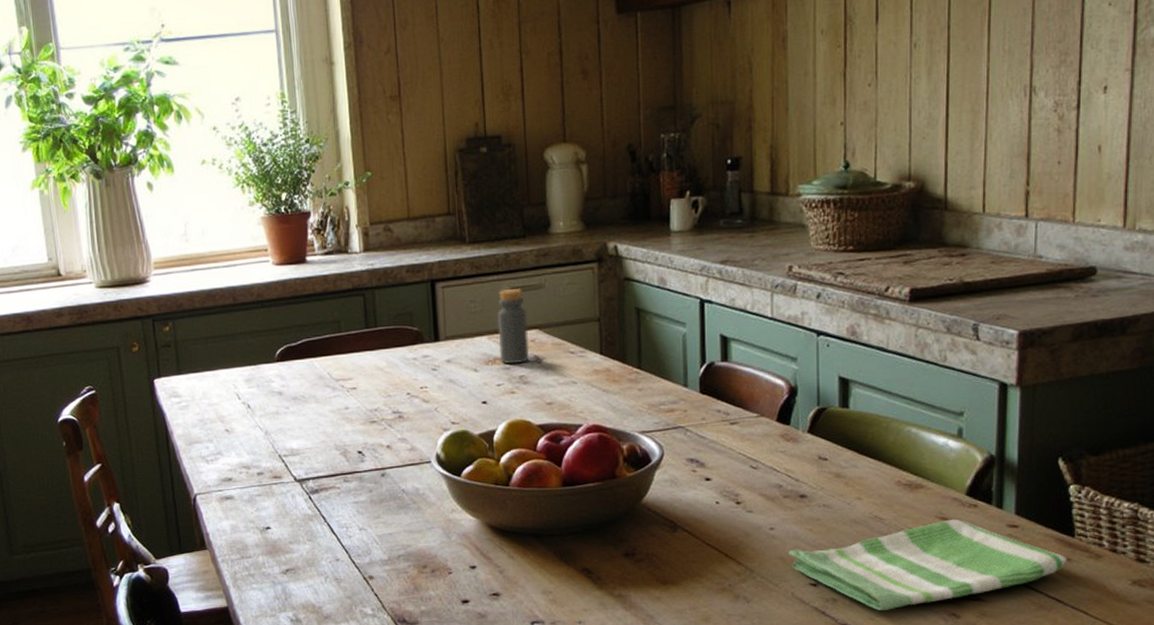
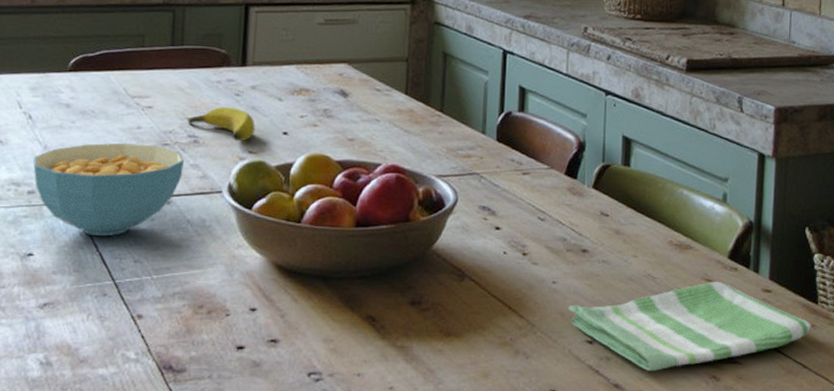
cereal bowl: none [258,423,392,508] -> present [33,142,184,236]
banana: none [389,382,455,414] -> present [187,107,255,142]
bottle: present [497,289,530,364] -> none [305,21,338,96]

